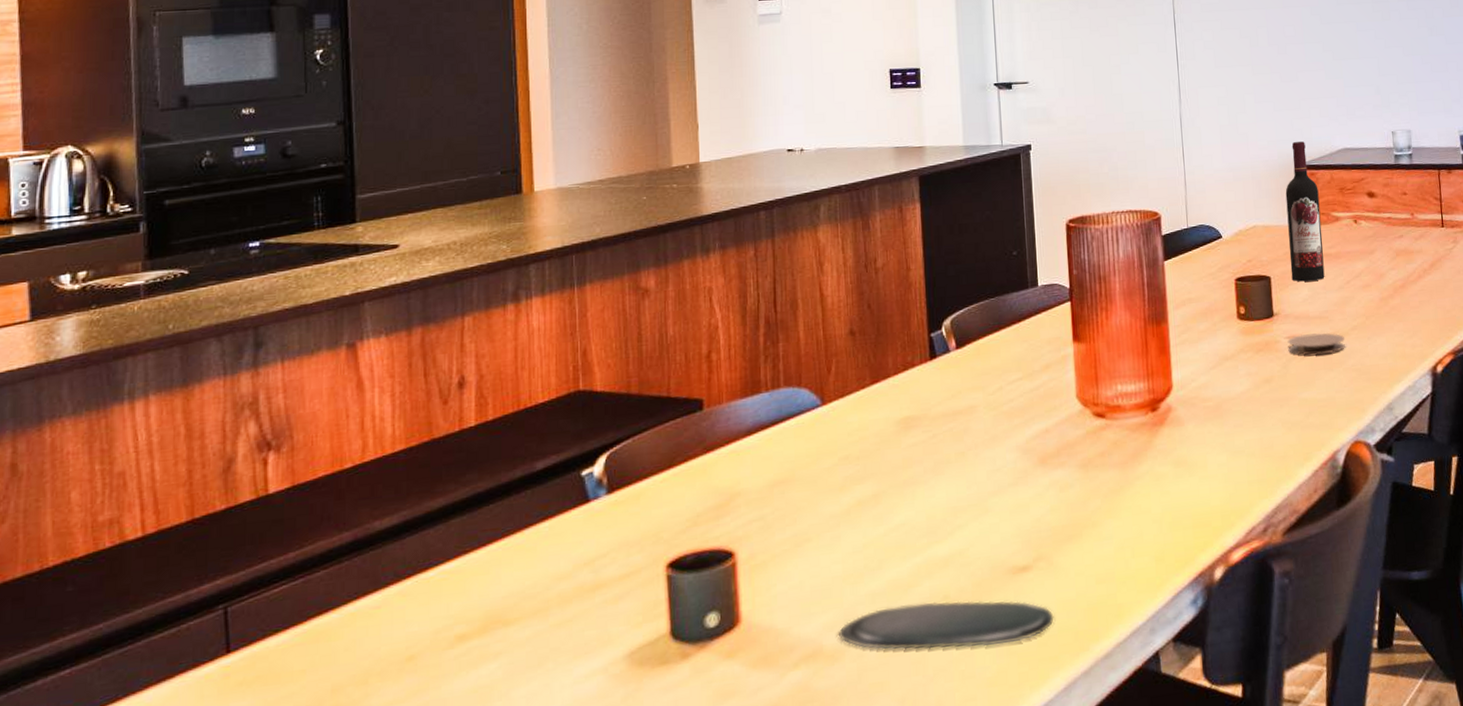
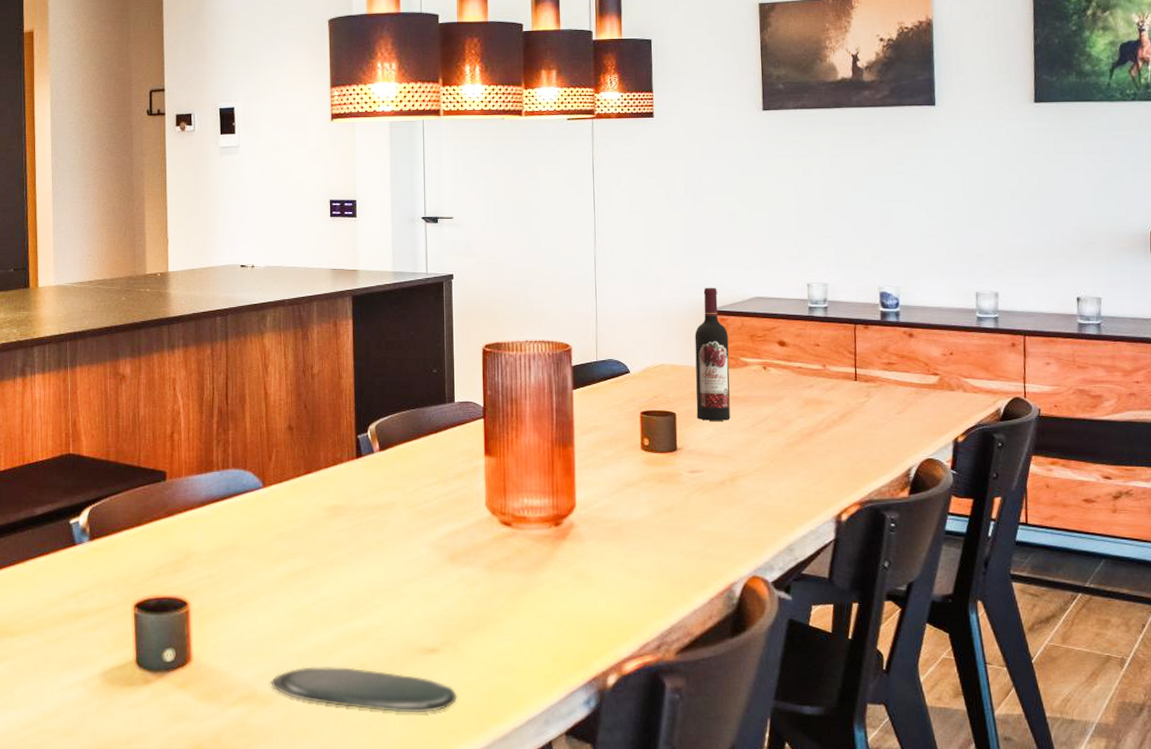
coaster: present [1287,333,1345,355] -> none [689,471,747,491]

